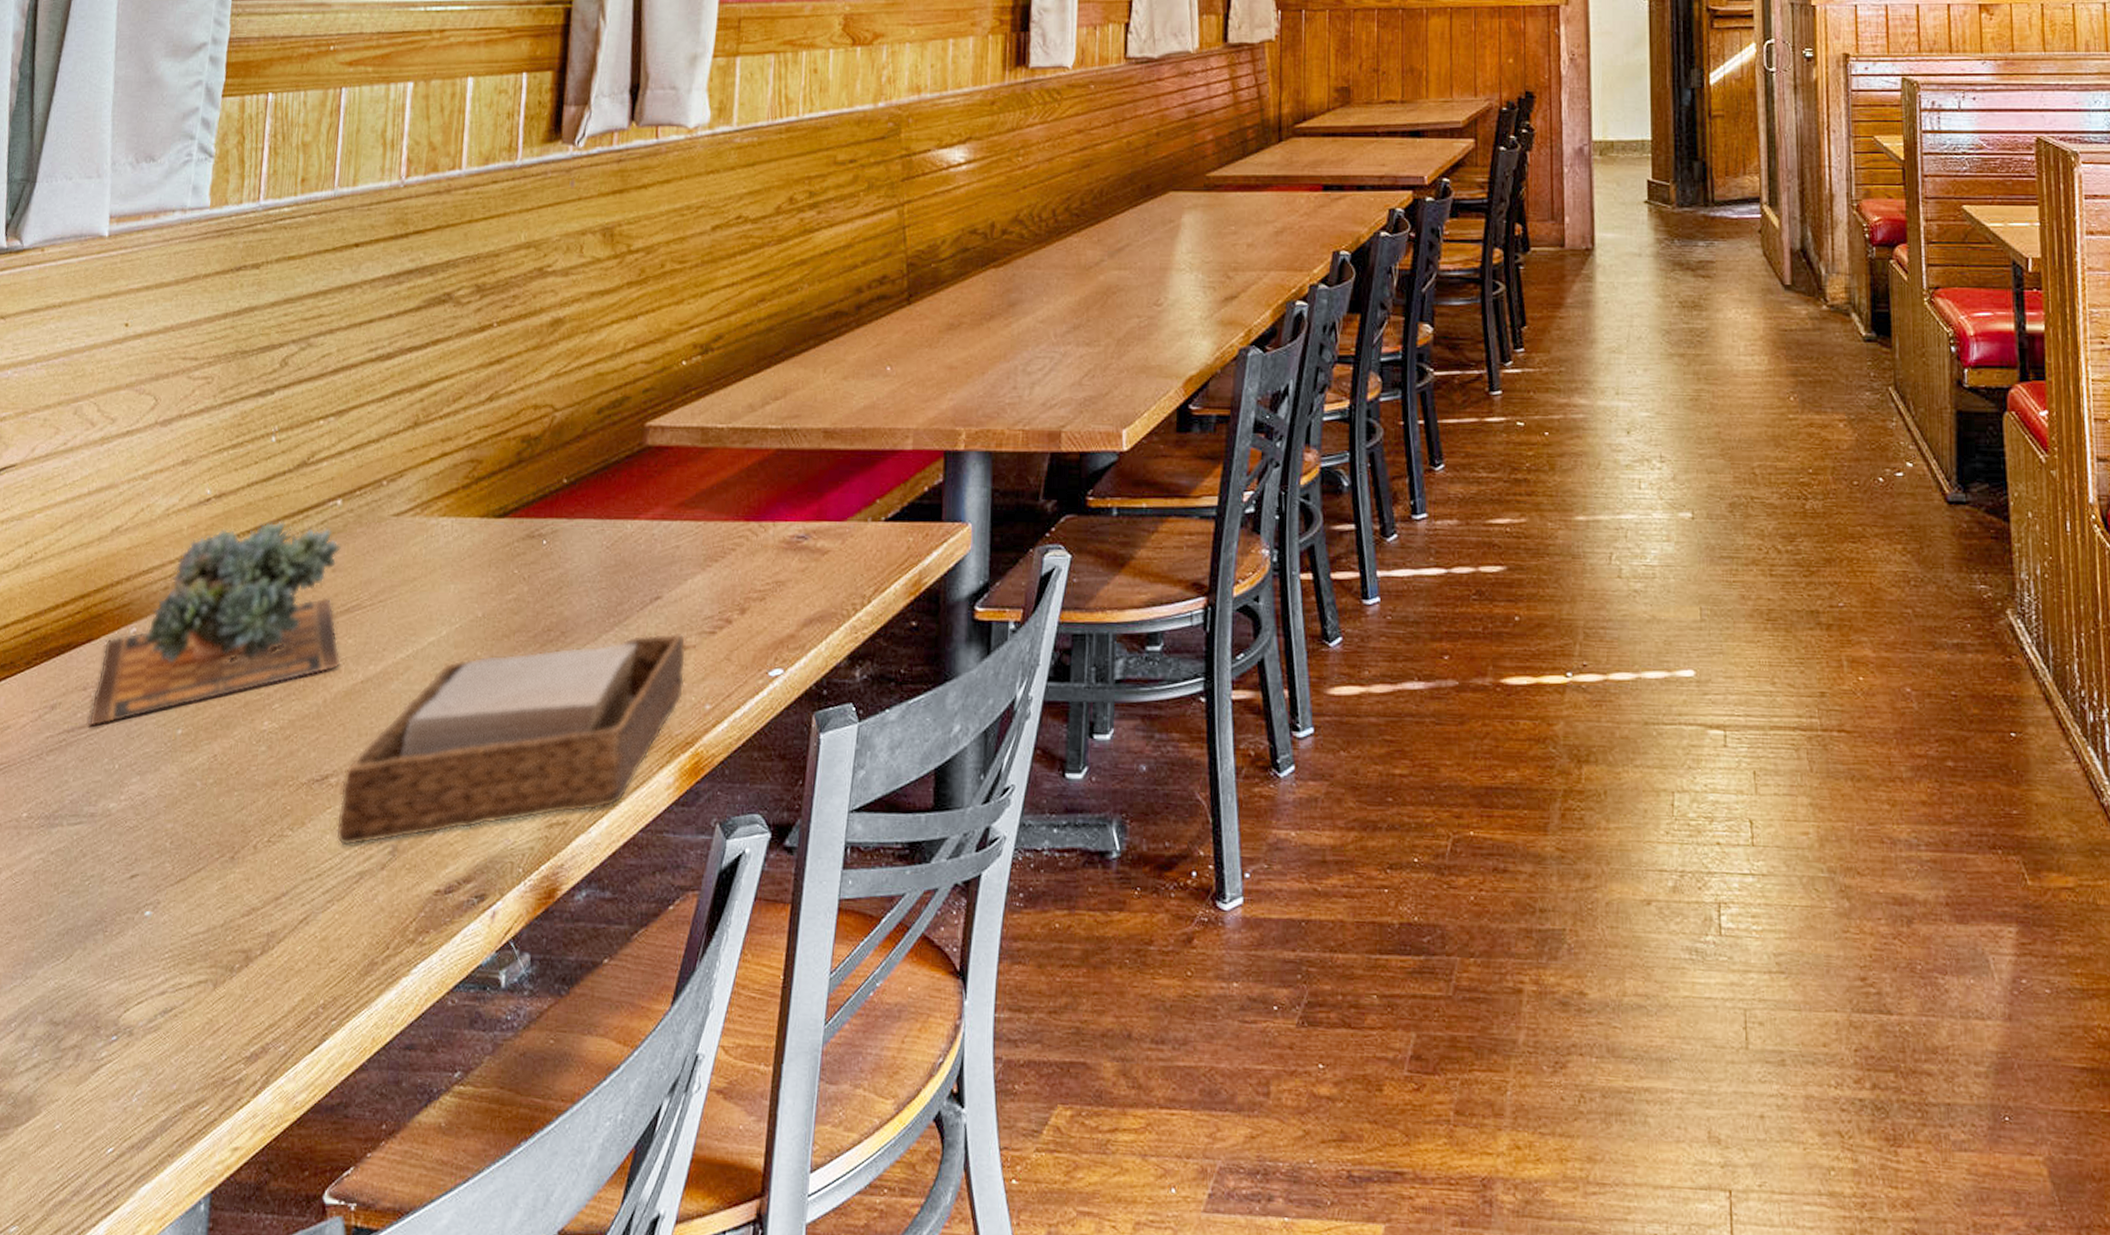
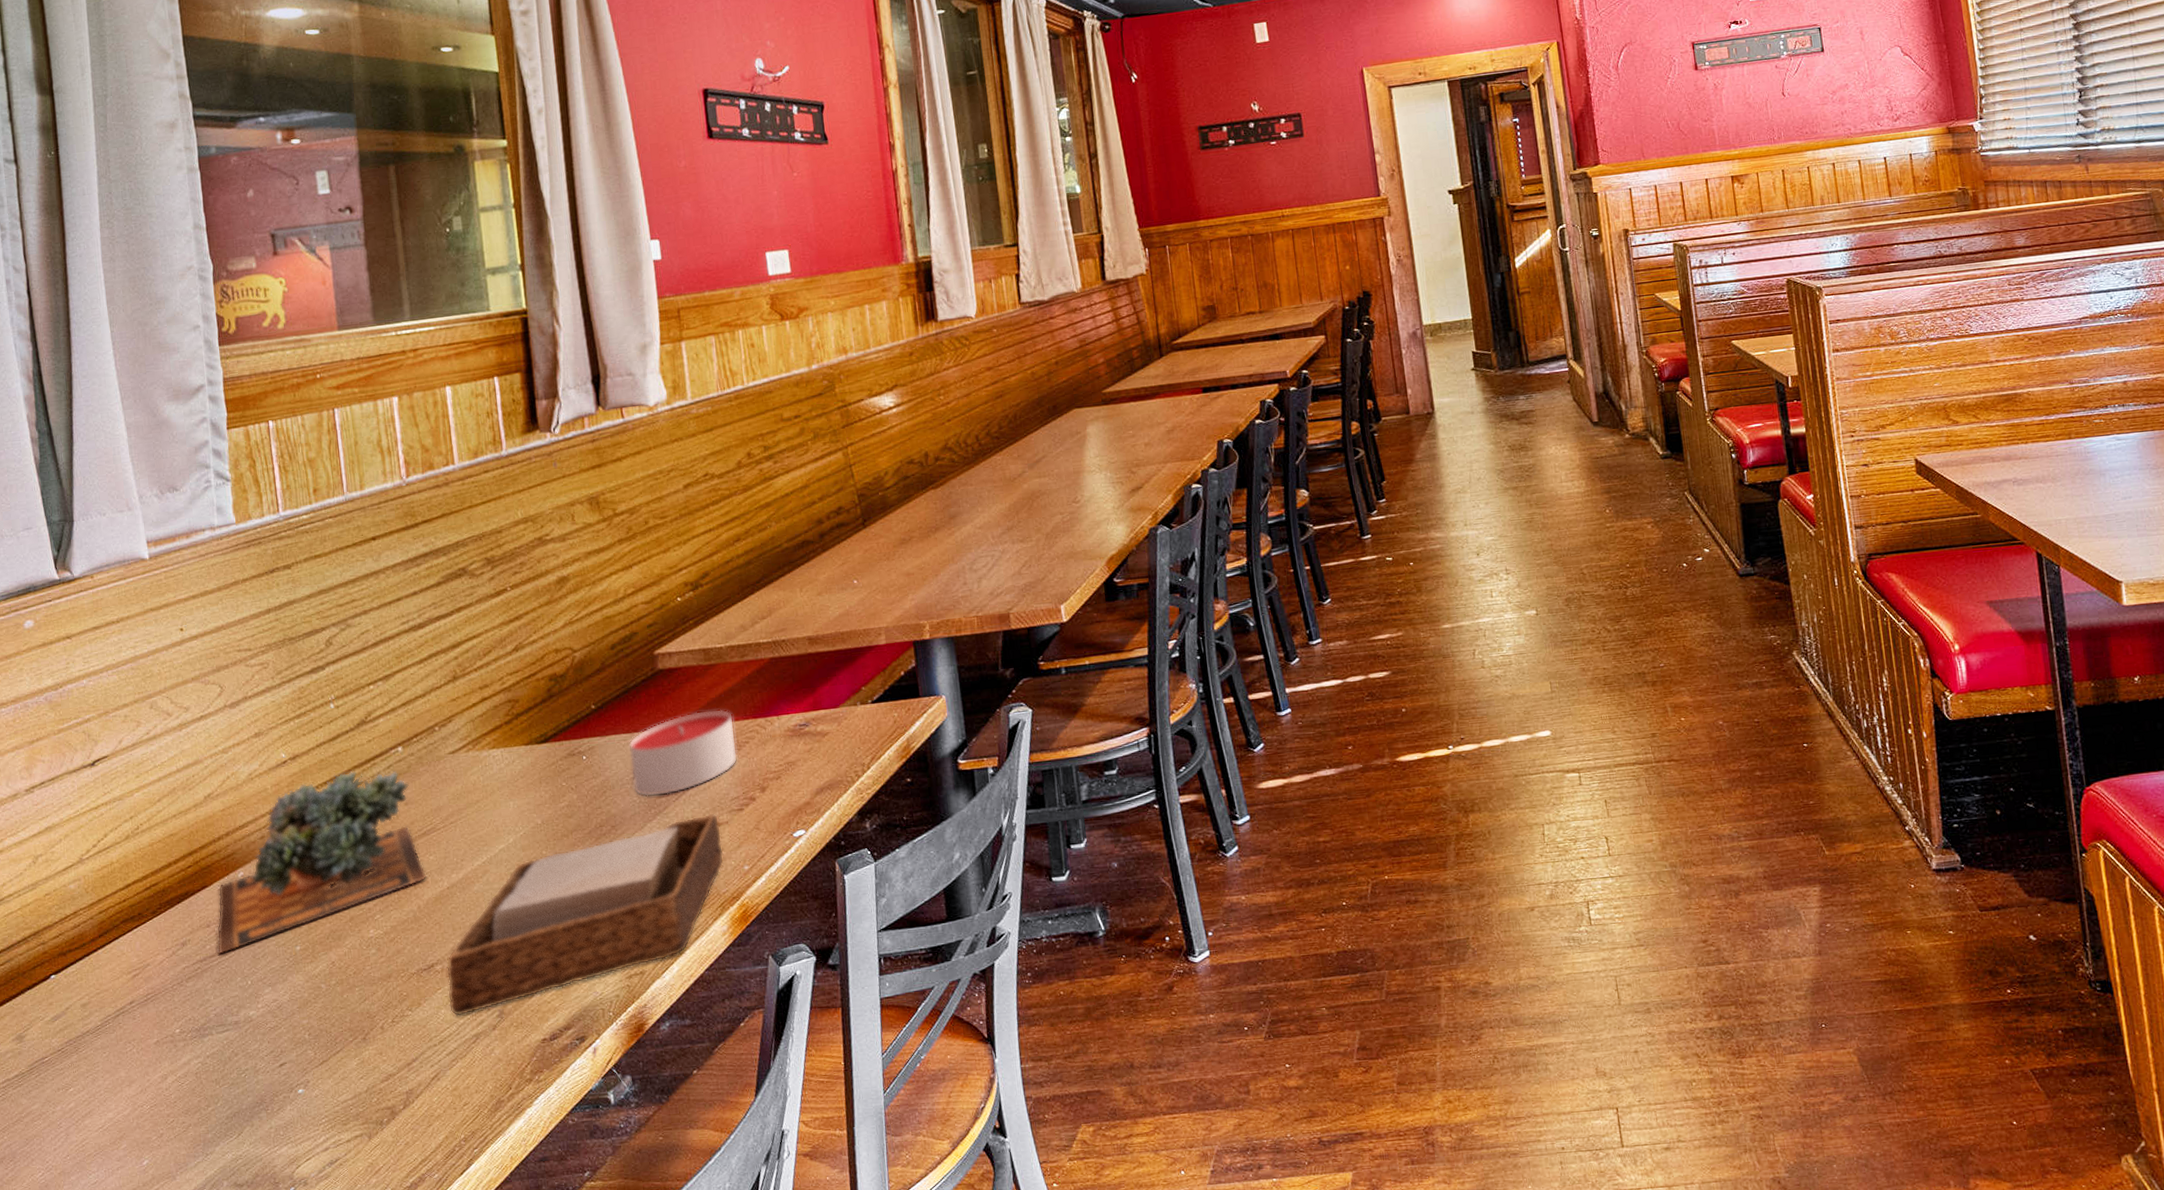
candle: none [593,502,723,603] -> present [628,709,738,797]

